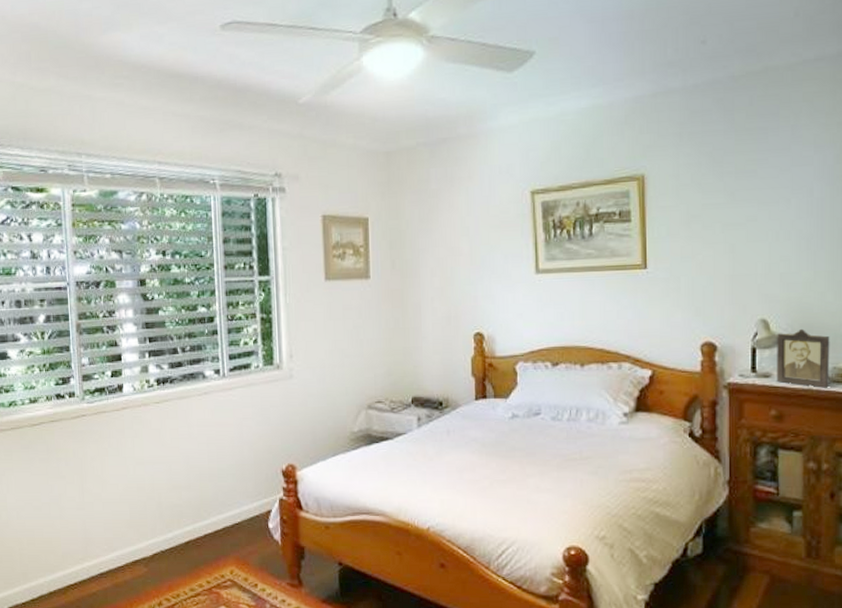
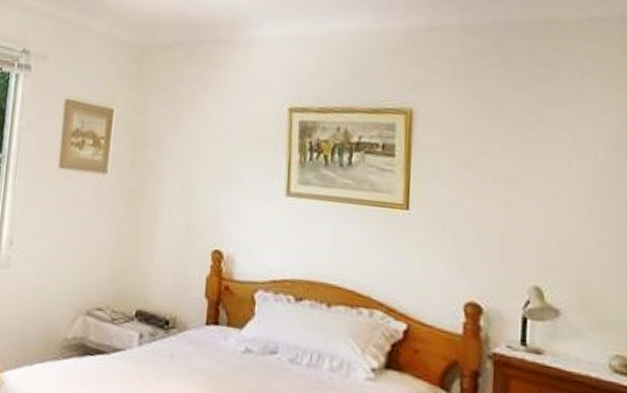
photo frame: present [776,328,832,388] -> none [549,304,614,378]

